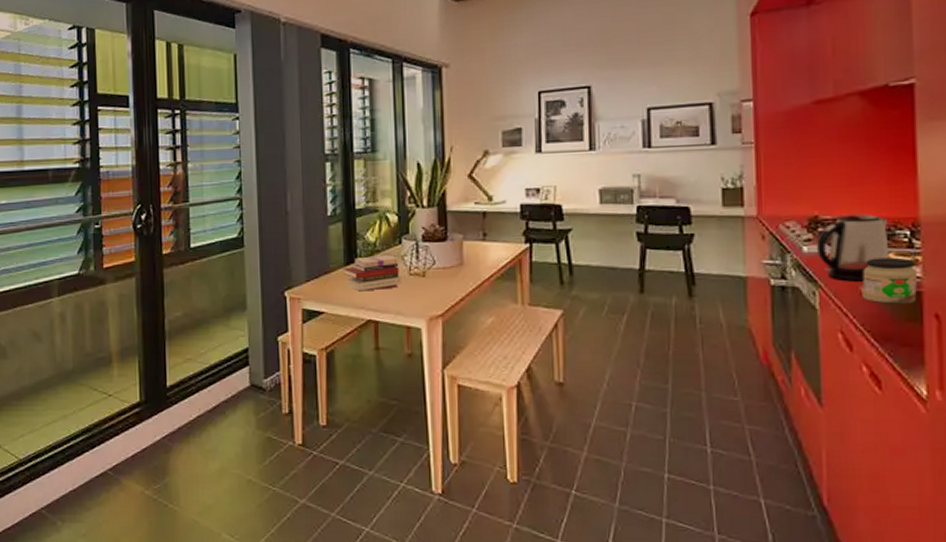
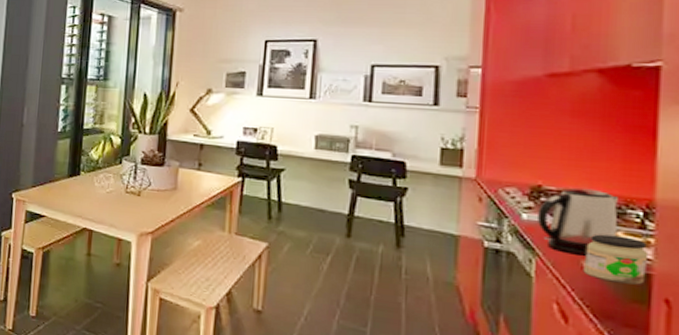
books: present [342,254,401,292] -> none [66,171,118,203]

